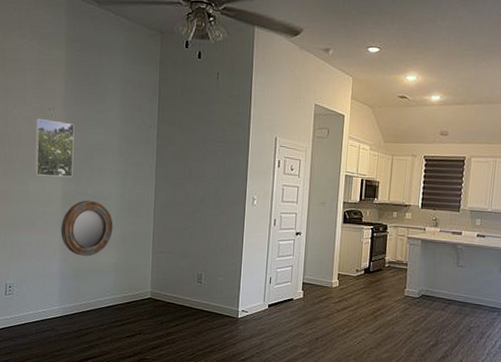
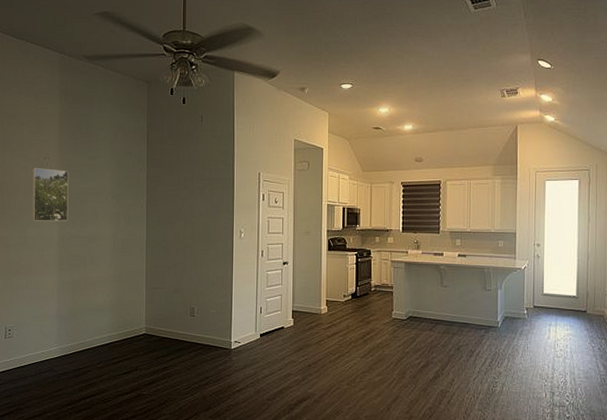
home mirror: present [61,200,113,256] -> none [58,242,108,296]

